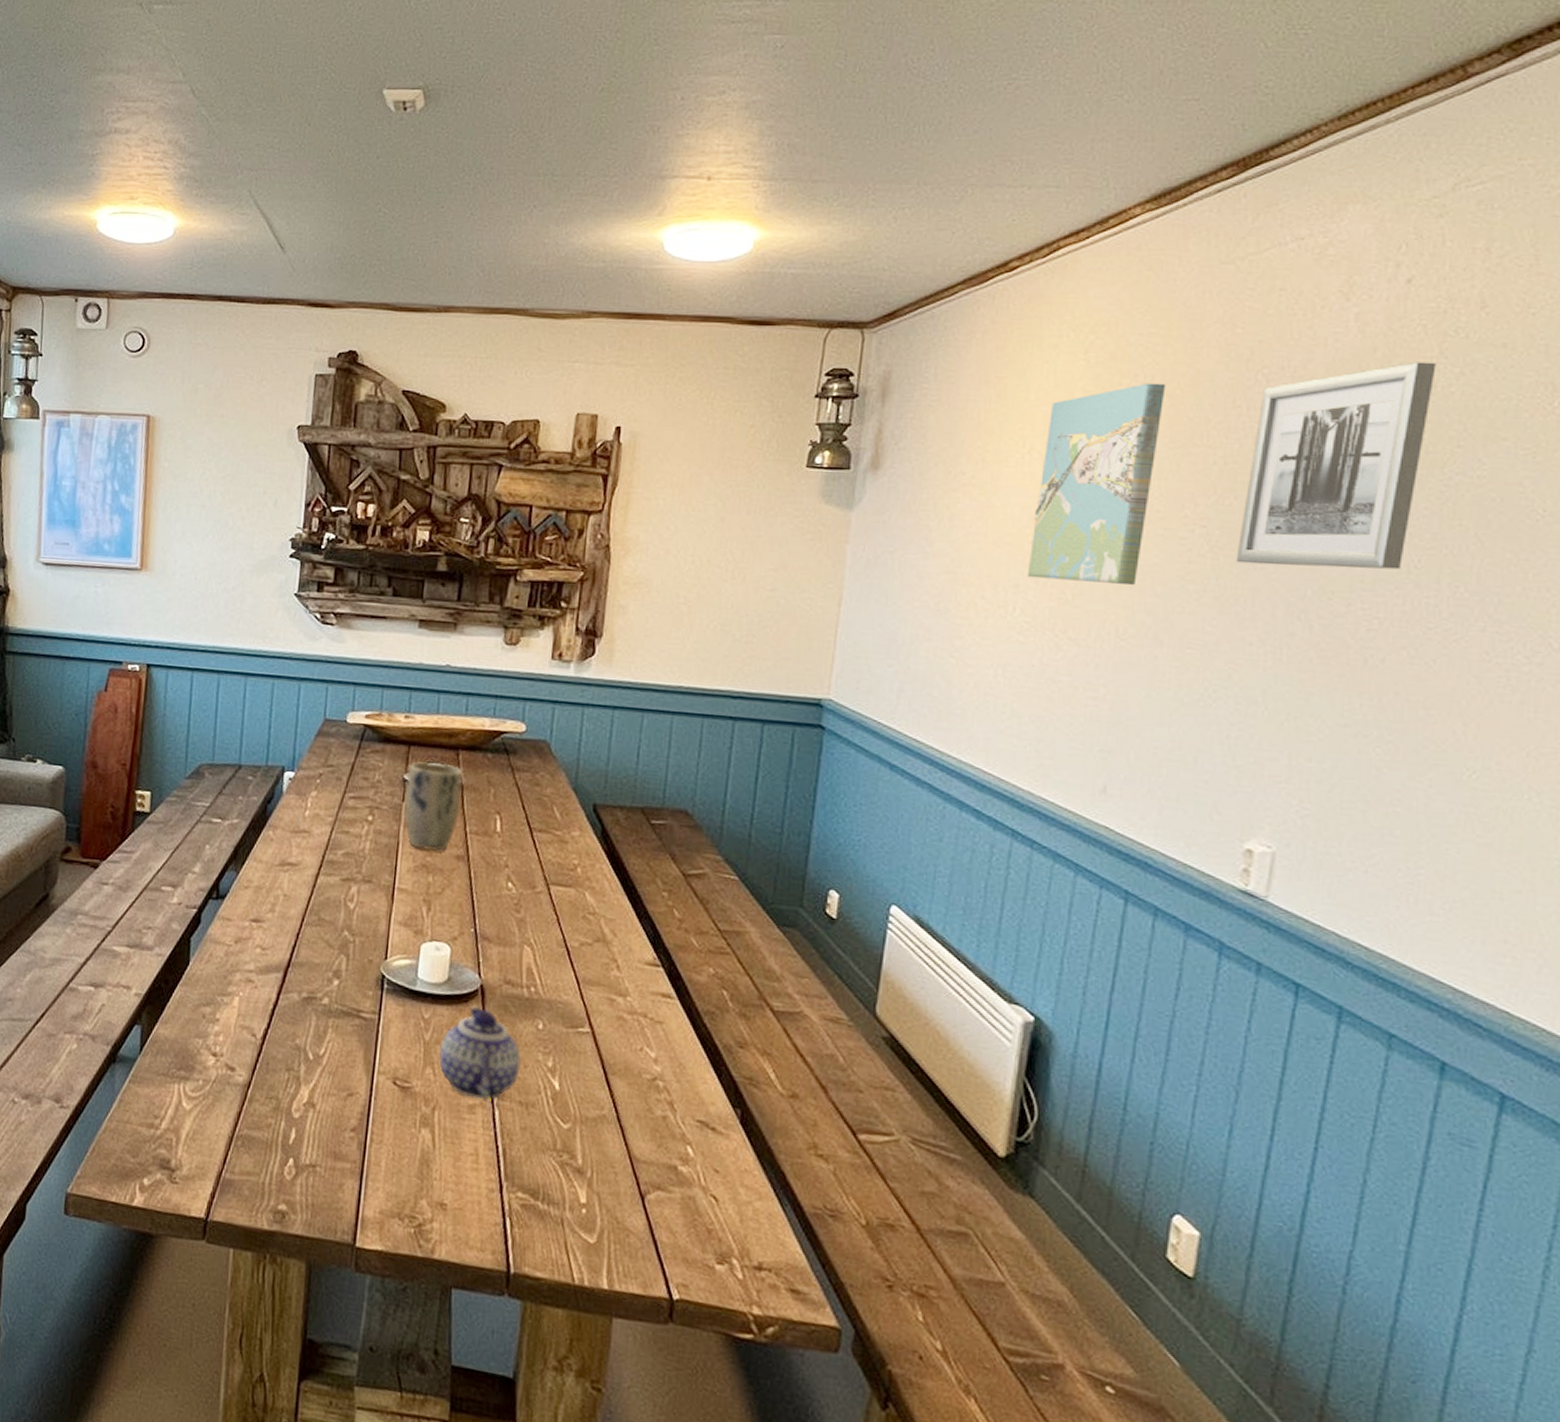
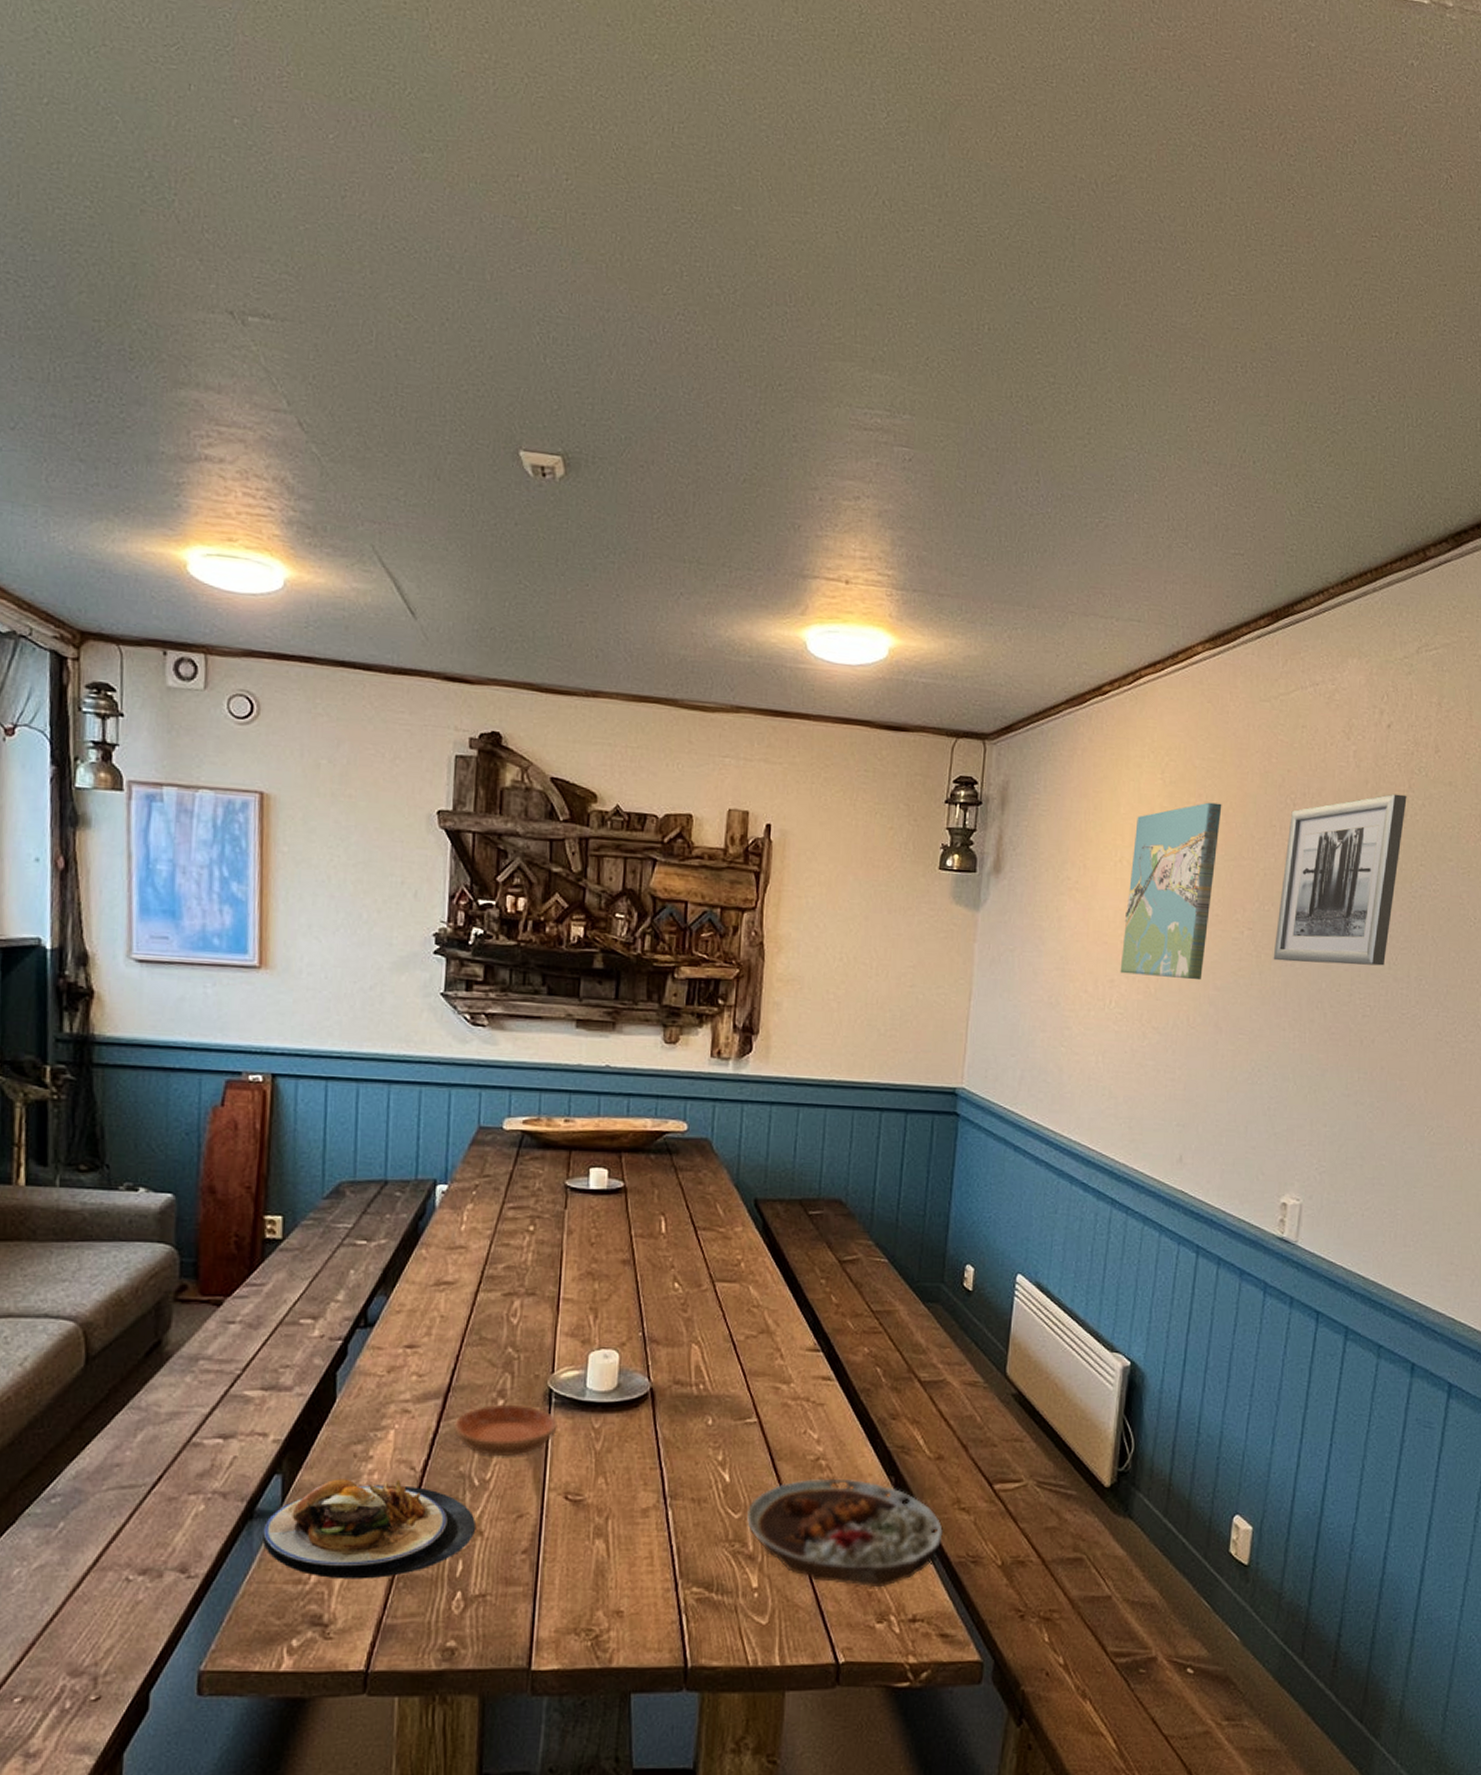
plate: none [123,1035,309,1135] -> present [262,1478,475,1579]
saucer: none [291,983,389,1036] -> present [453,1404,558,1457]
plant pot: present [404,761,463,852] -> none [567,1165,626,1258]
teapot: present [439,1005,521,1100] -> none [611,1409,692,1502]
plate: none [576,1099,798,1226] -> present [747,1478,944,1588]

